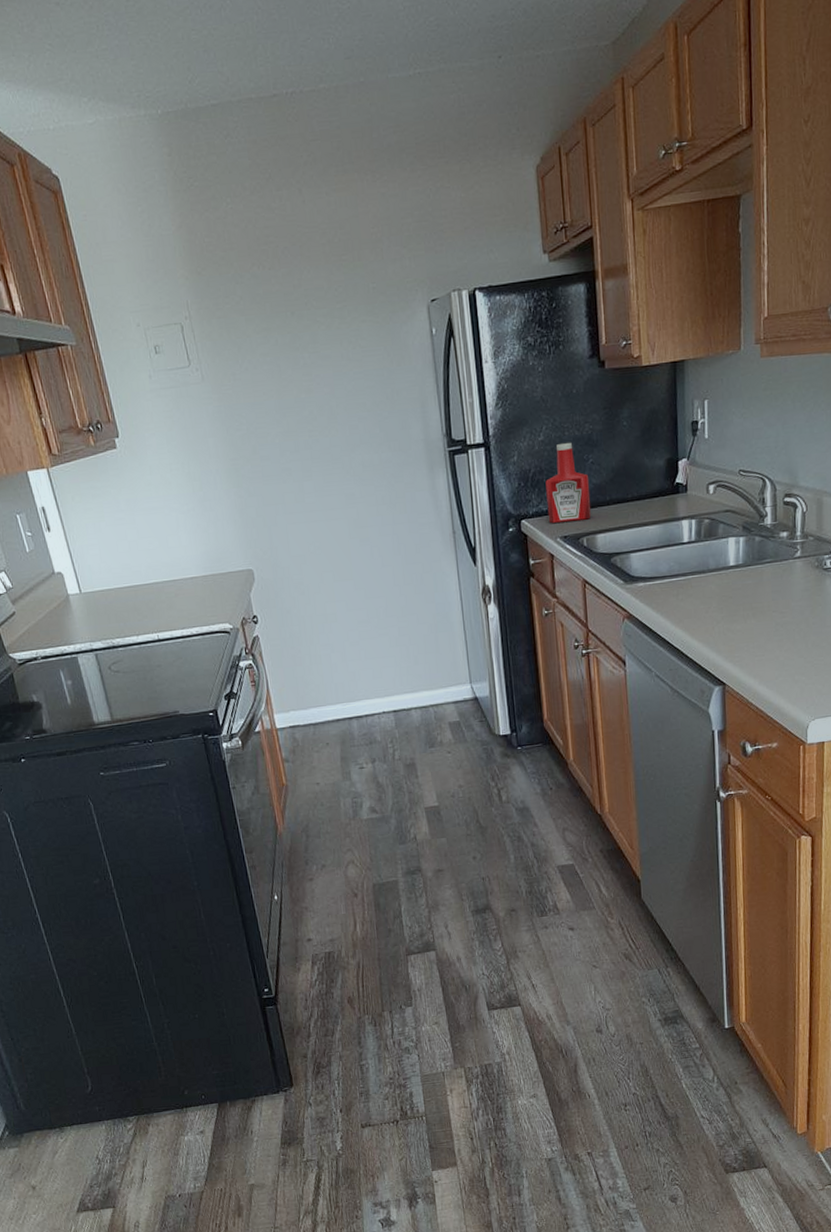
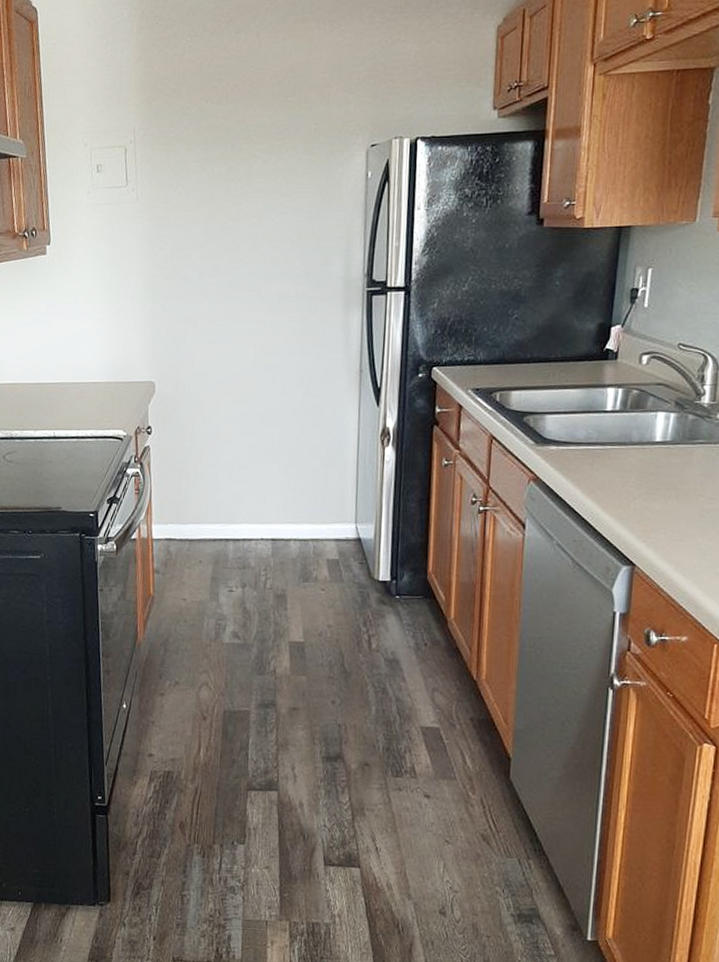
ketchup bottle: present [545,442,592,523] -> none [461,295,511,375]

